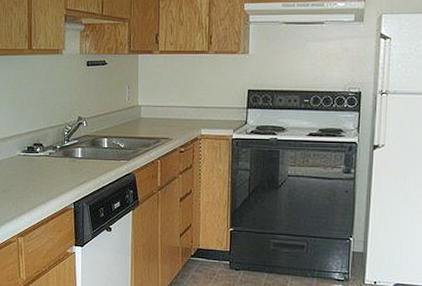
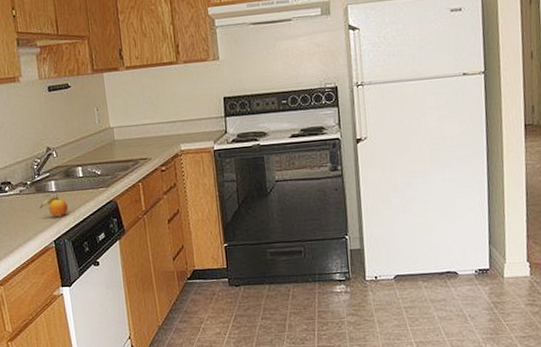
fruit: none [64,159,90,181] -> present [39,193,68,217]

